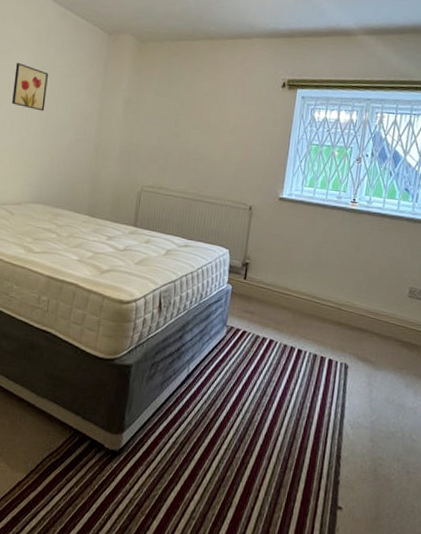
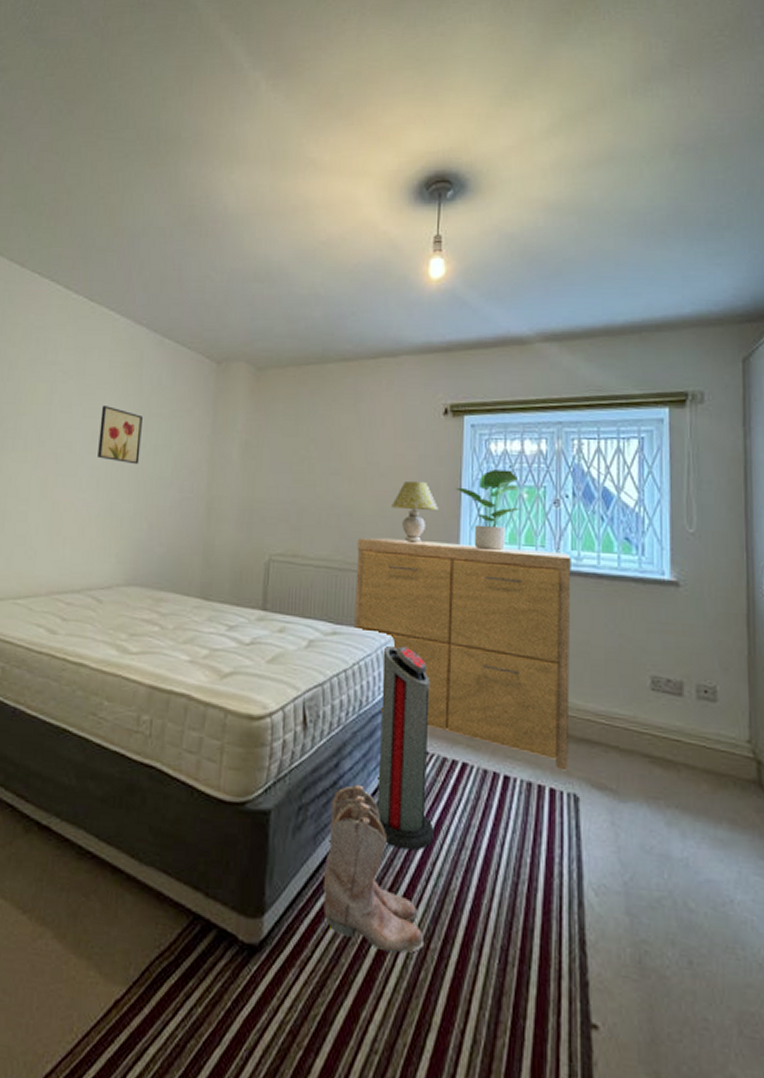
boots: none [165,350,232,460] -> present [323,784,423,953]
dresser: none [201,177,364,348] -> present [354,537,571,771]
air purifier: none [207,257,253,395] -> present [377,646,434,851]
table lamp: none [236,137,271,184] -> present [392,482,438,544]
potted plant: none [286,132,332,193] -> present [457,469,521,551]

